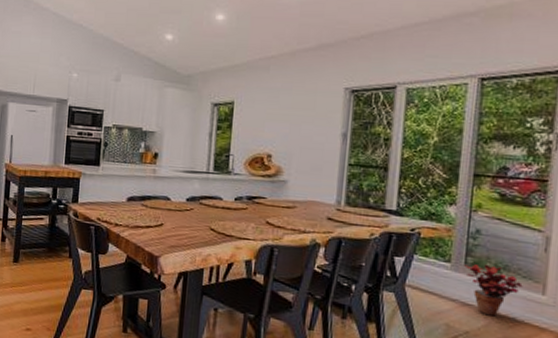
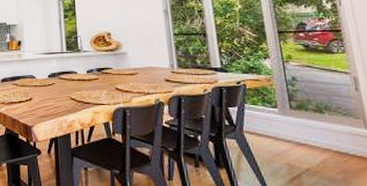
potted plant: present [464,264,523,317] -> none [290,106,346,153]

